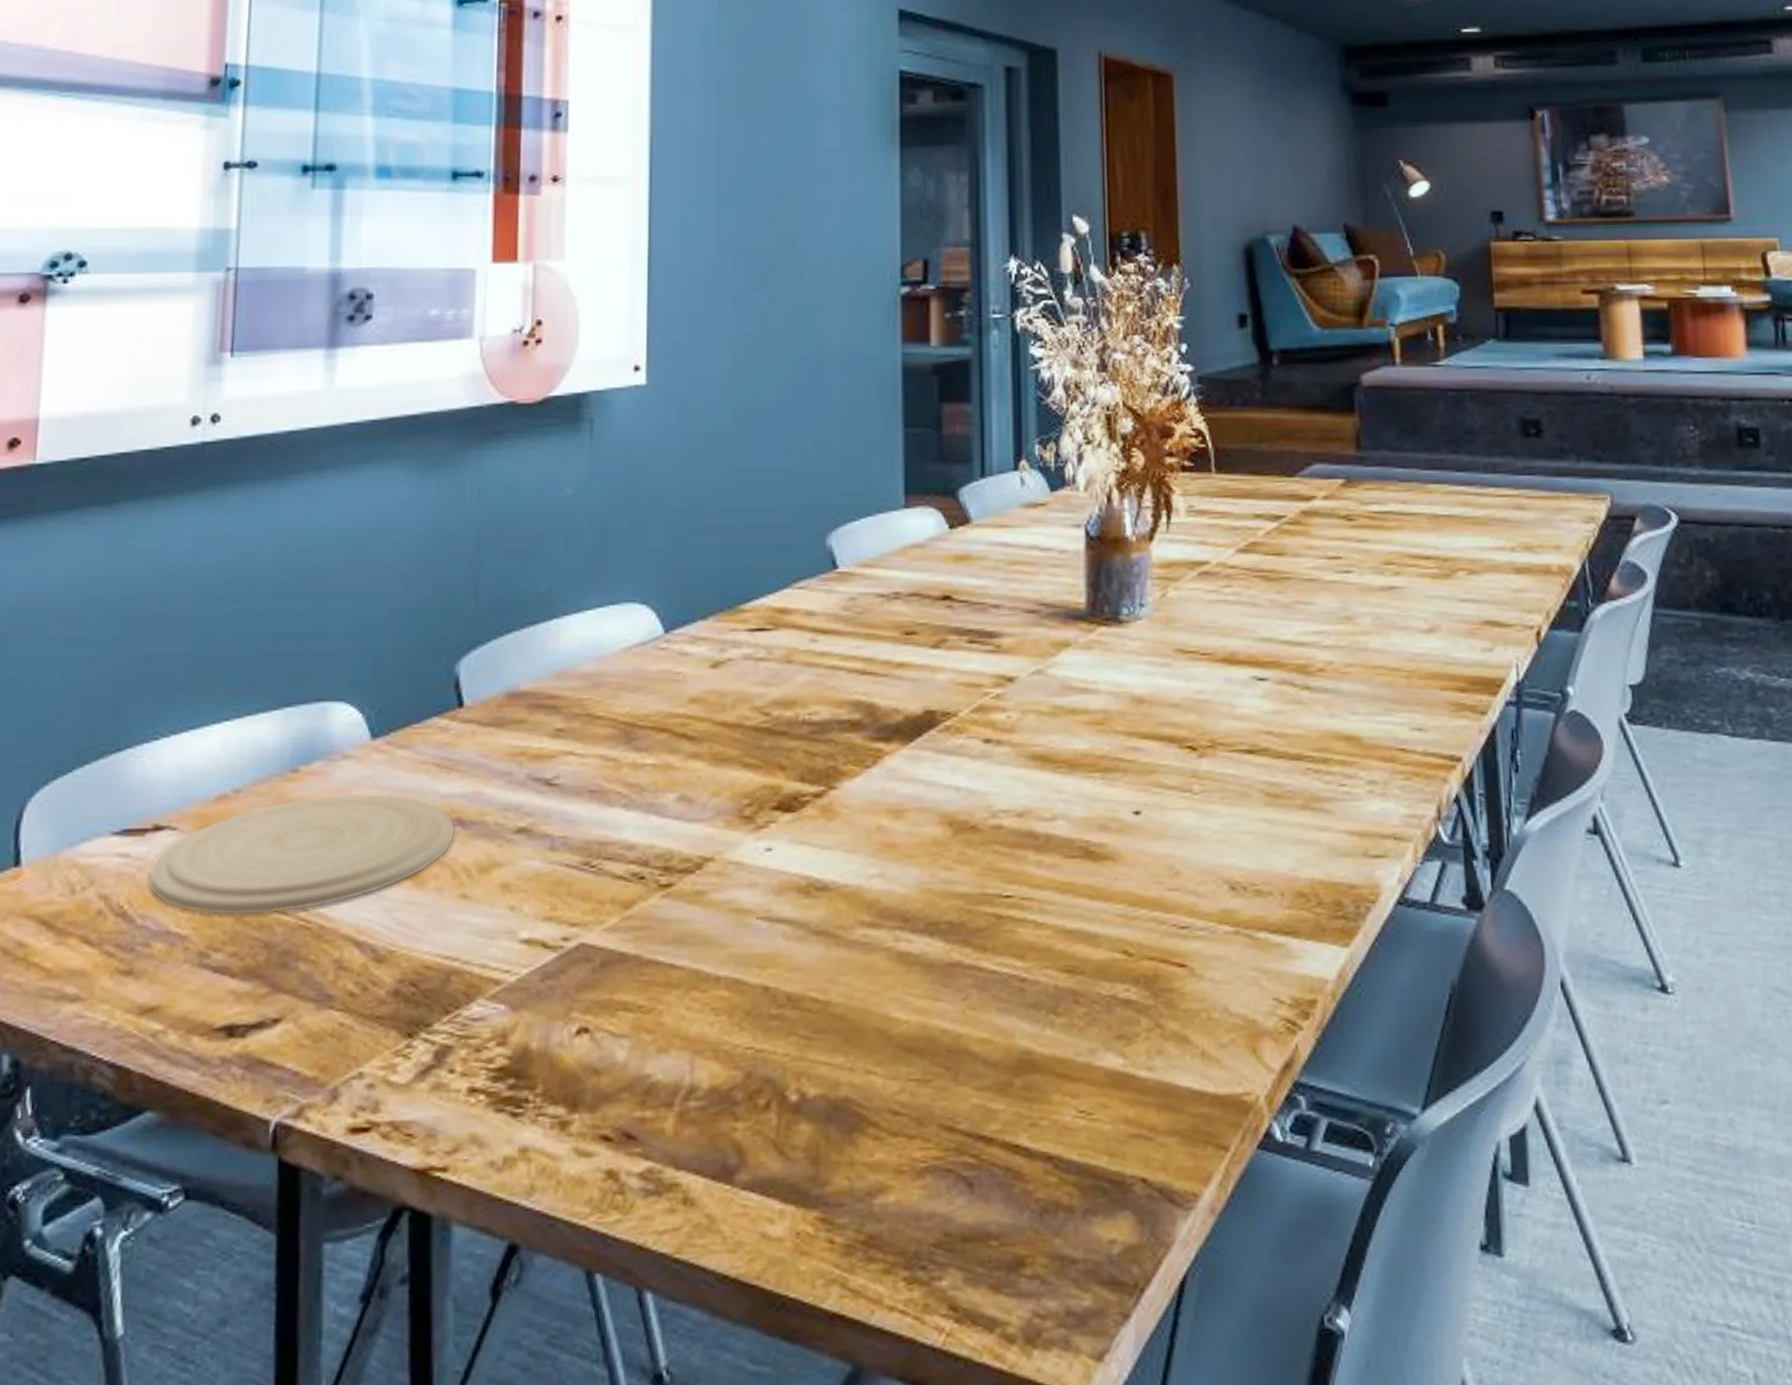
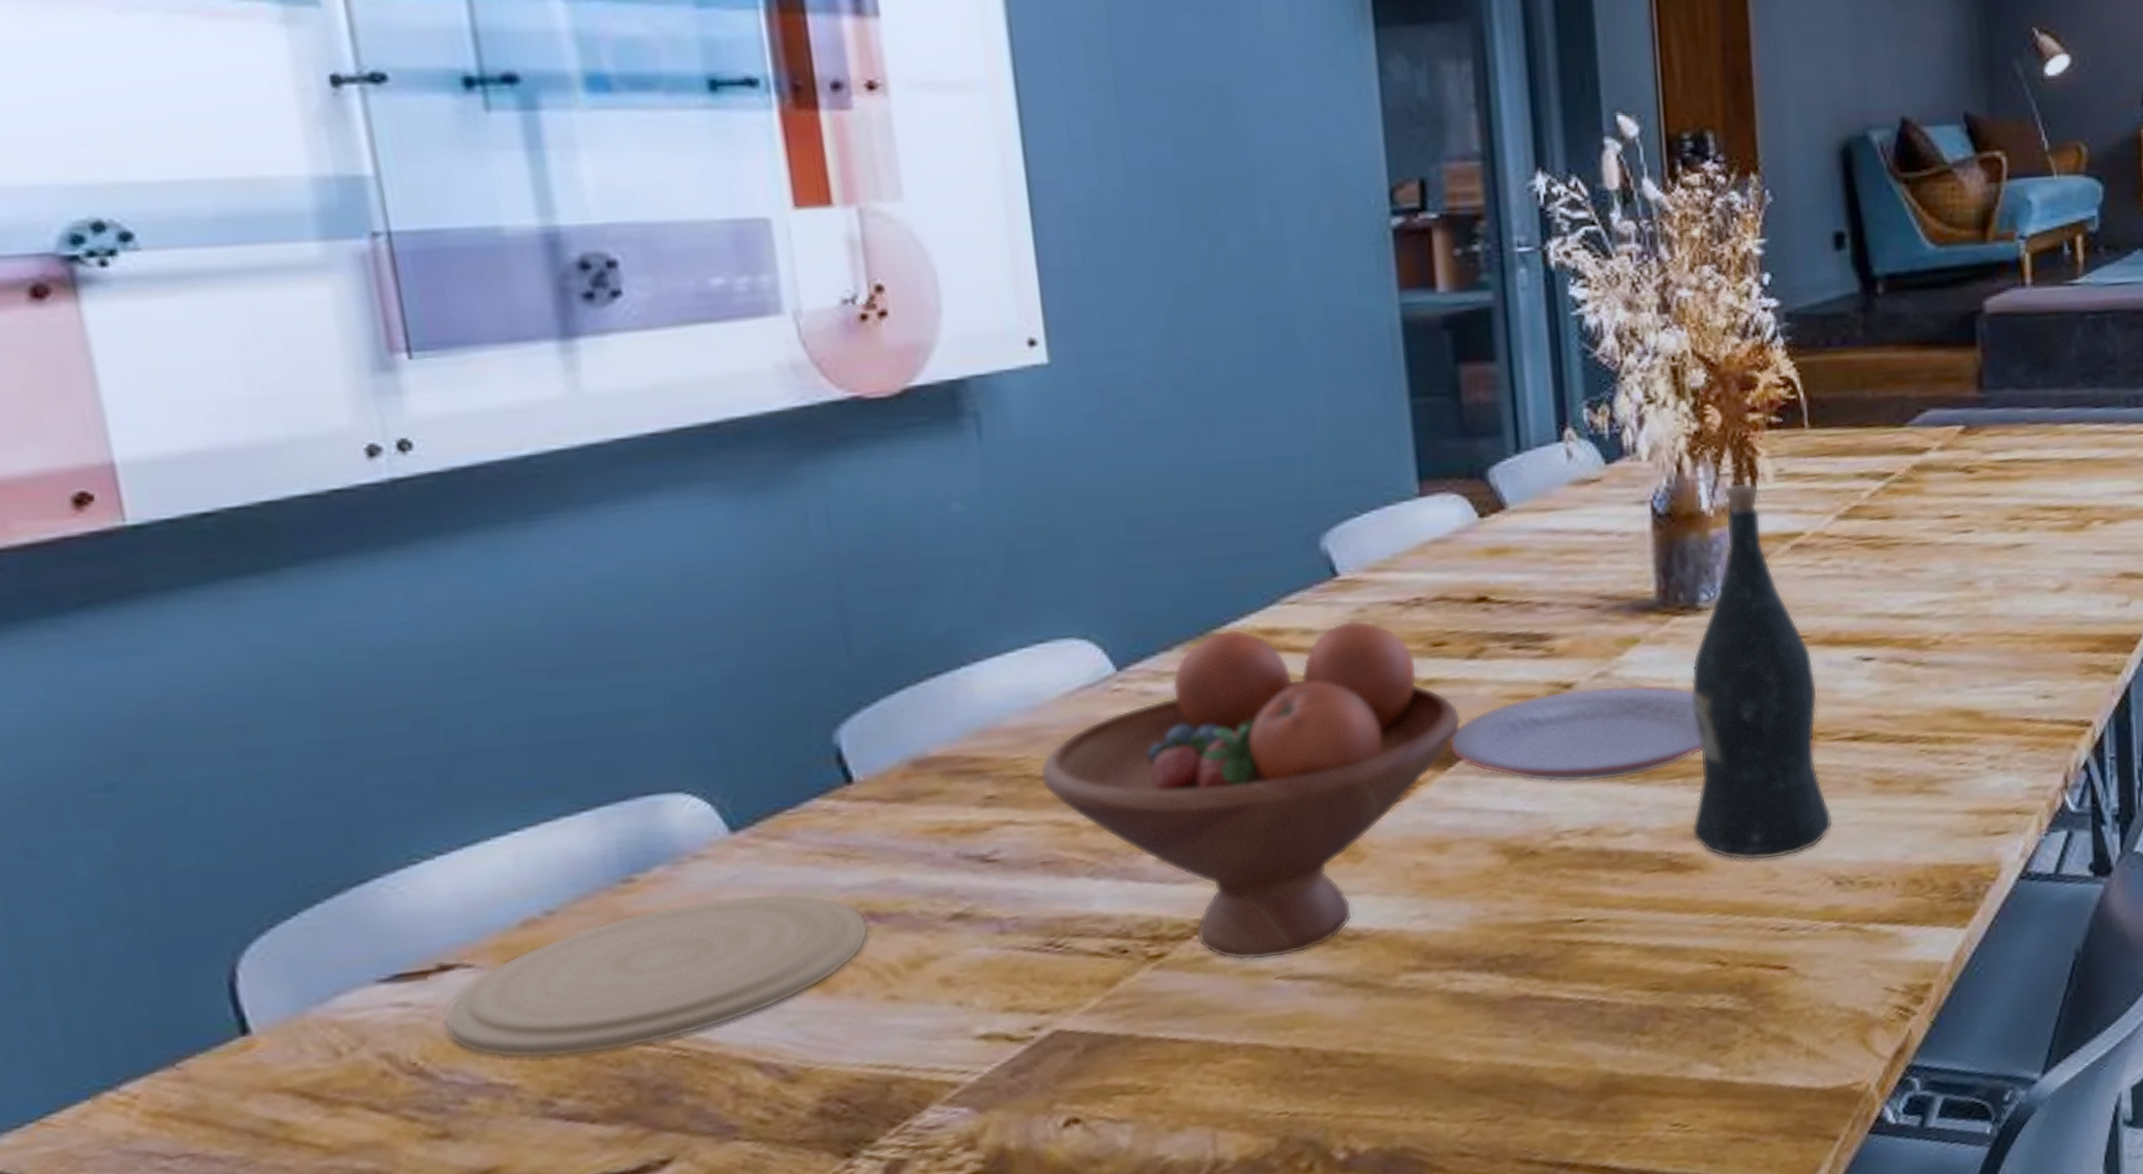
fruit bowl: none [597,606,924,900] -> present [1039,621,1462,961]
plate: none [911,682,1118,768] -> present [1448,684,1702,783]
wine bottle: none [1106,515,1229,858] -> present [1690,482,1833,861]

